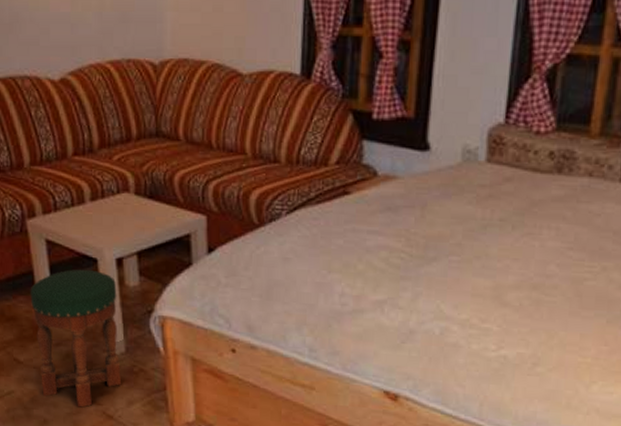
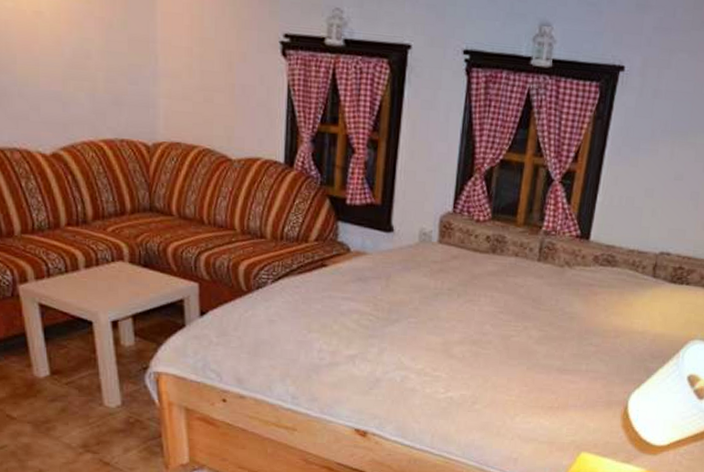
stool: present [30,269,121,408] -> none [23,330,117,457]

